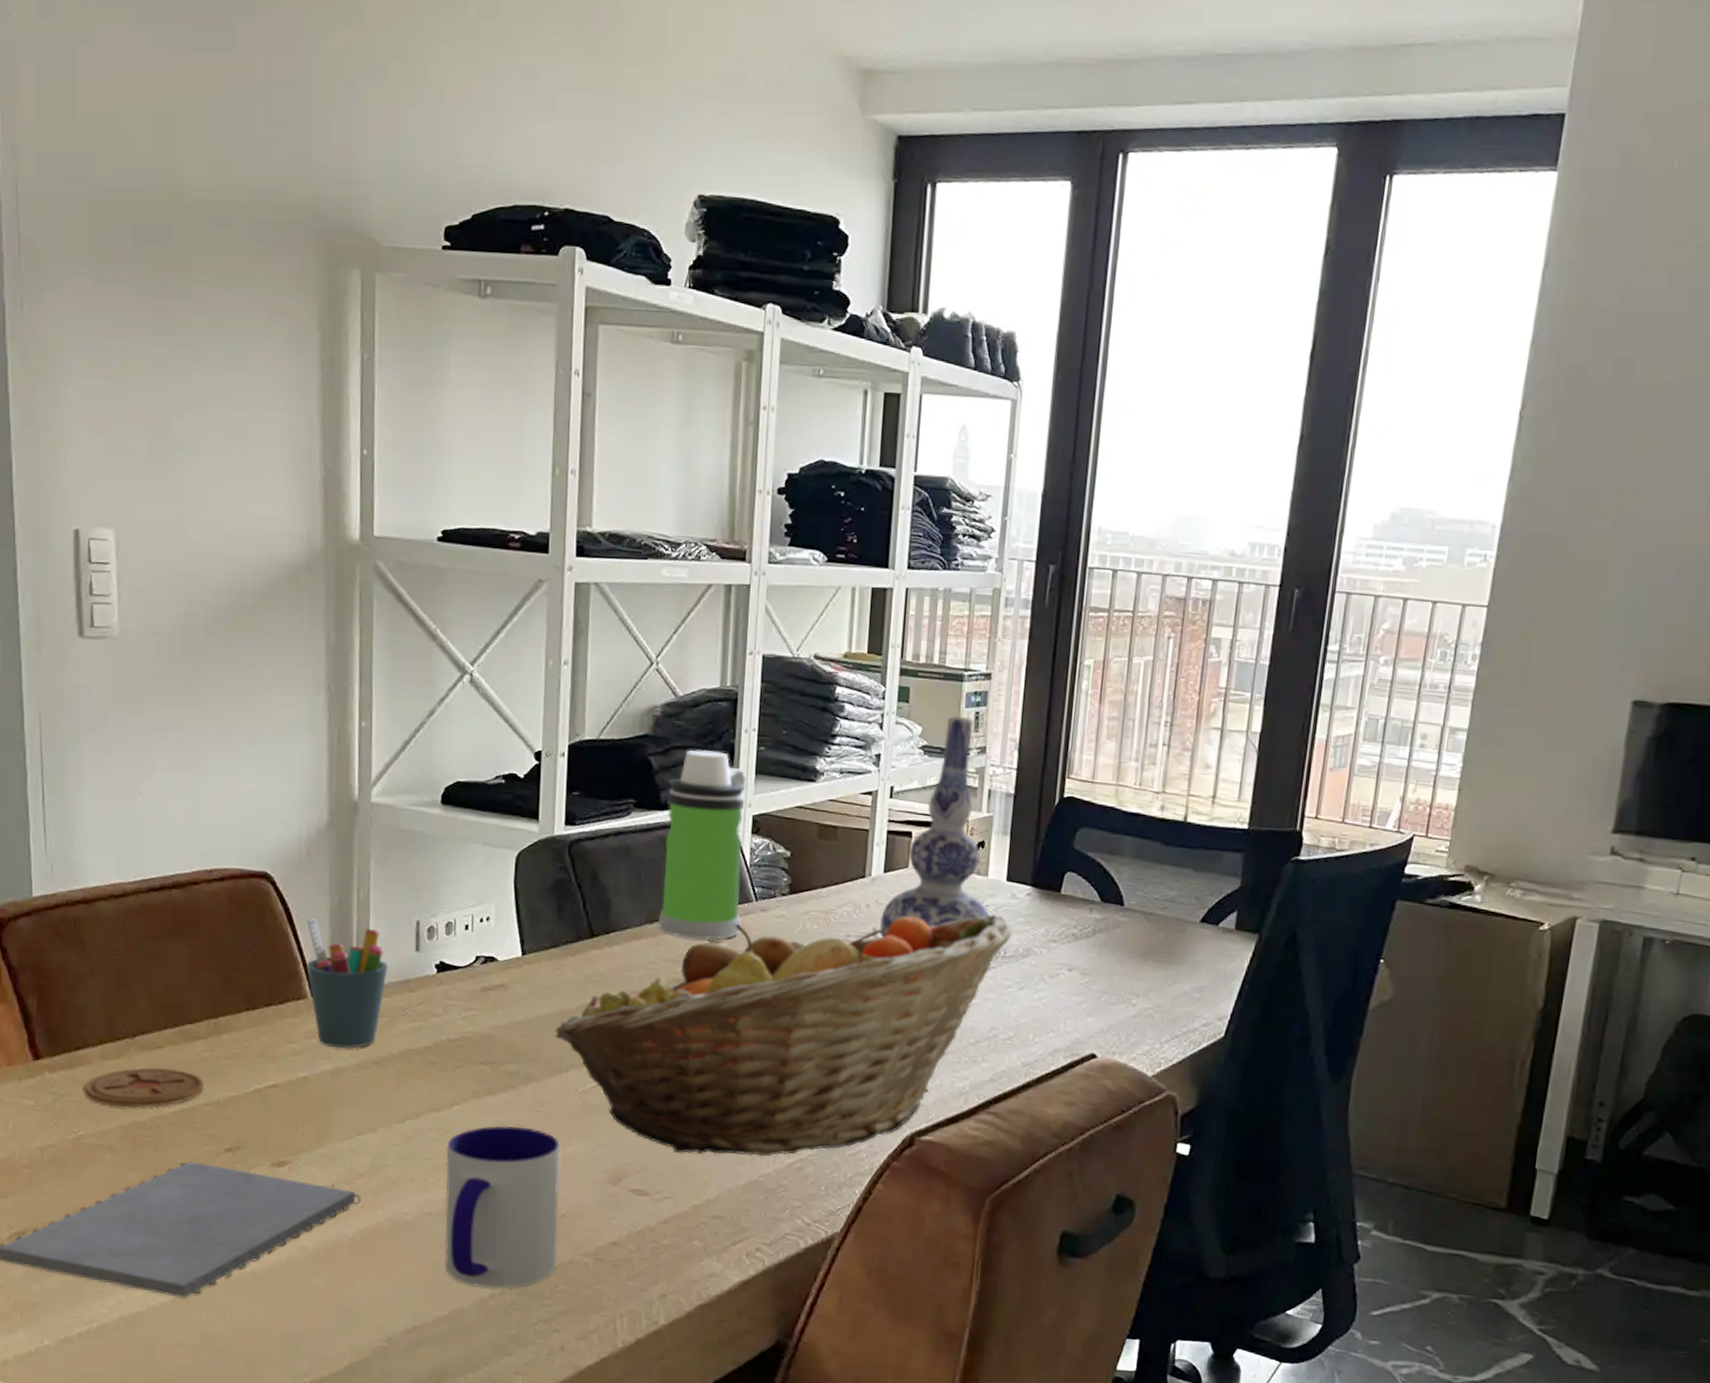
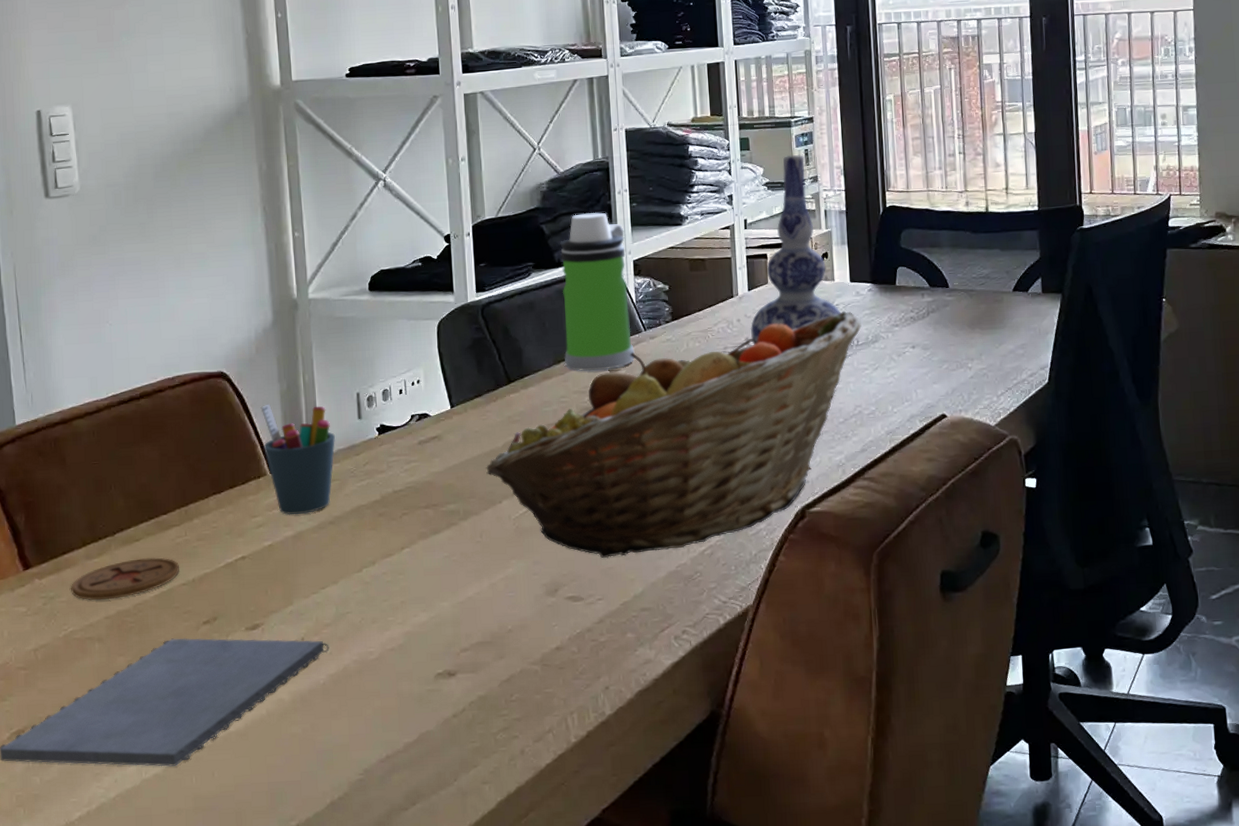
mug: present [444,1125,560,1289] -> none [401,557,509,709]

